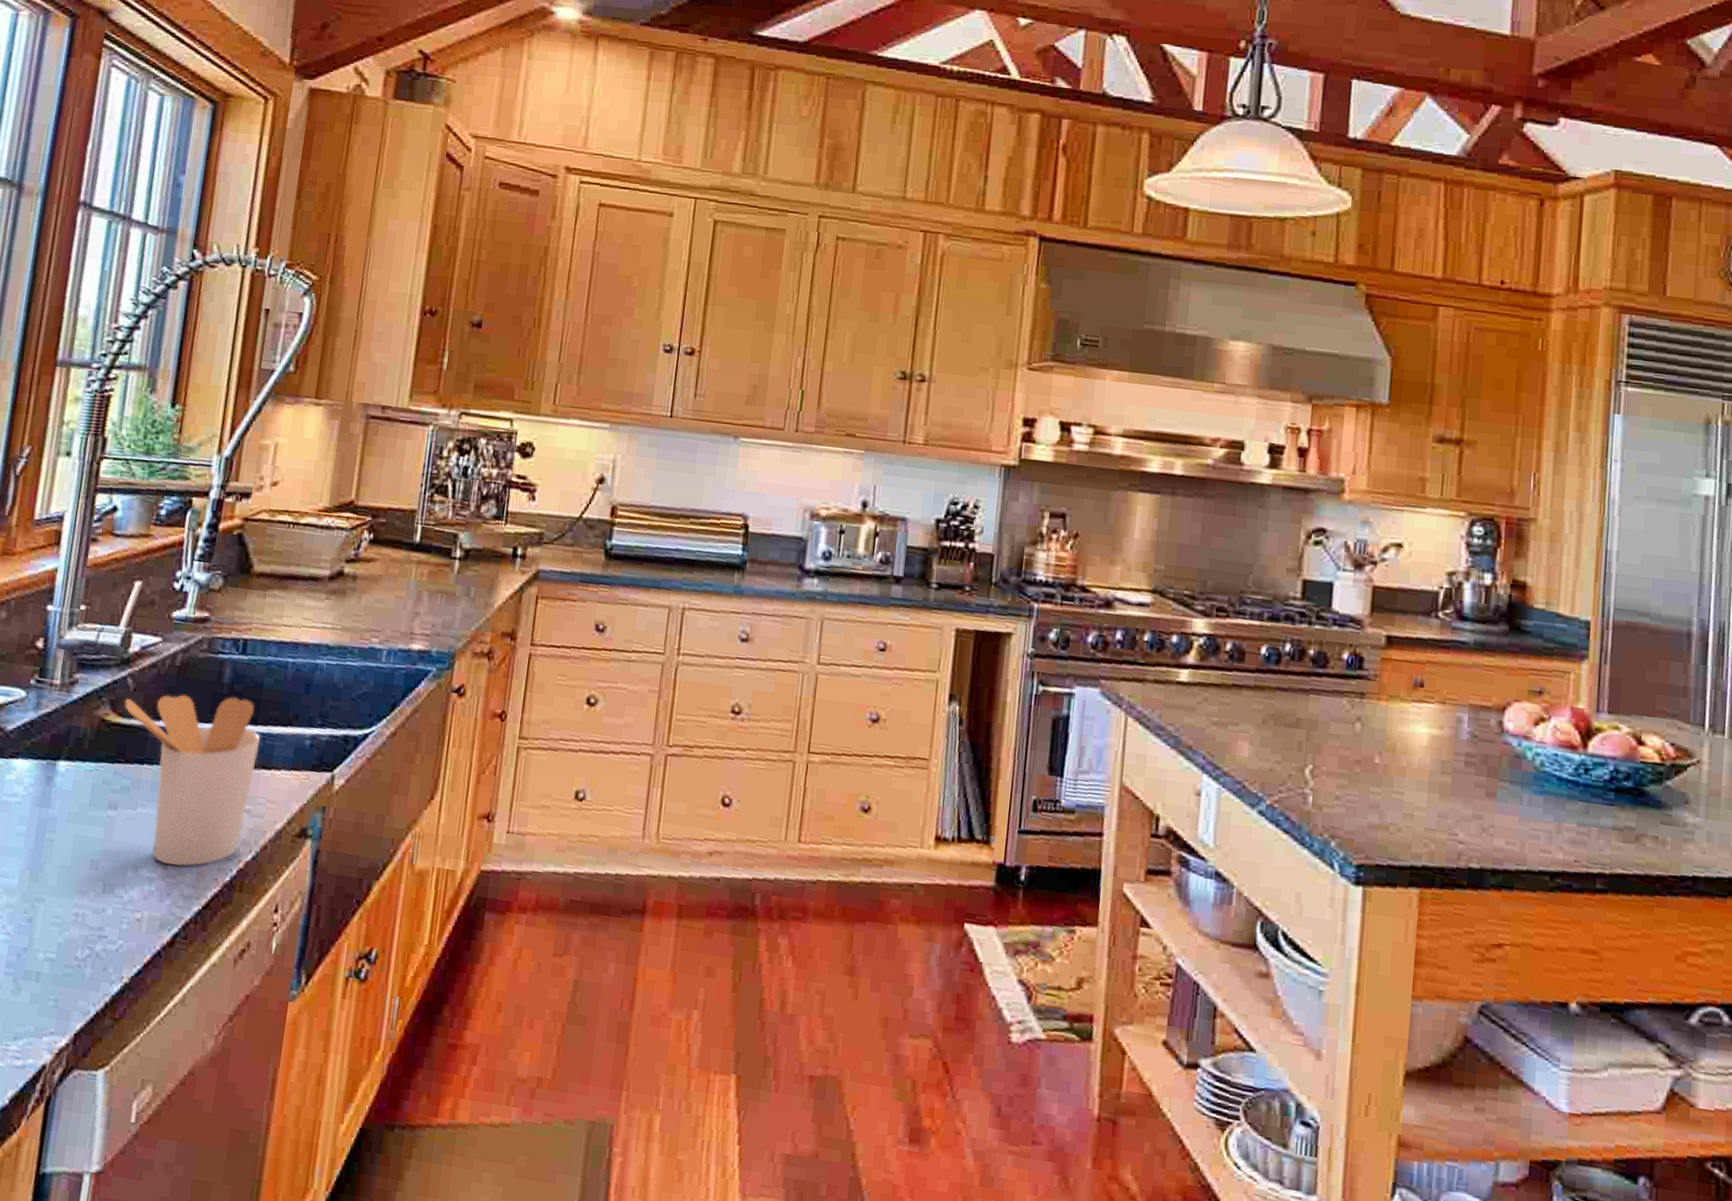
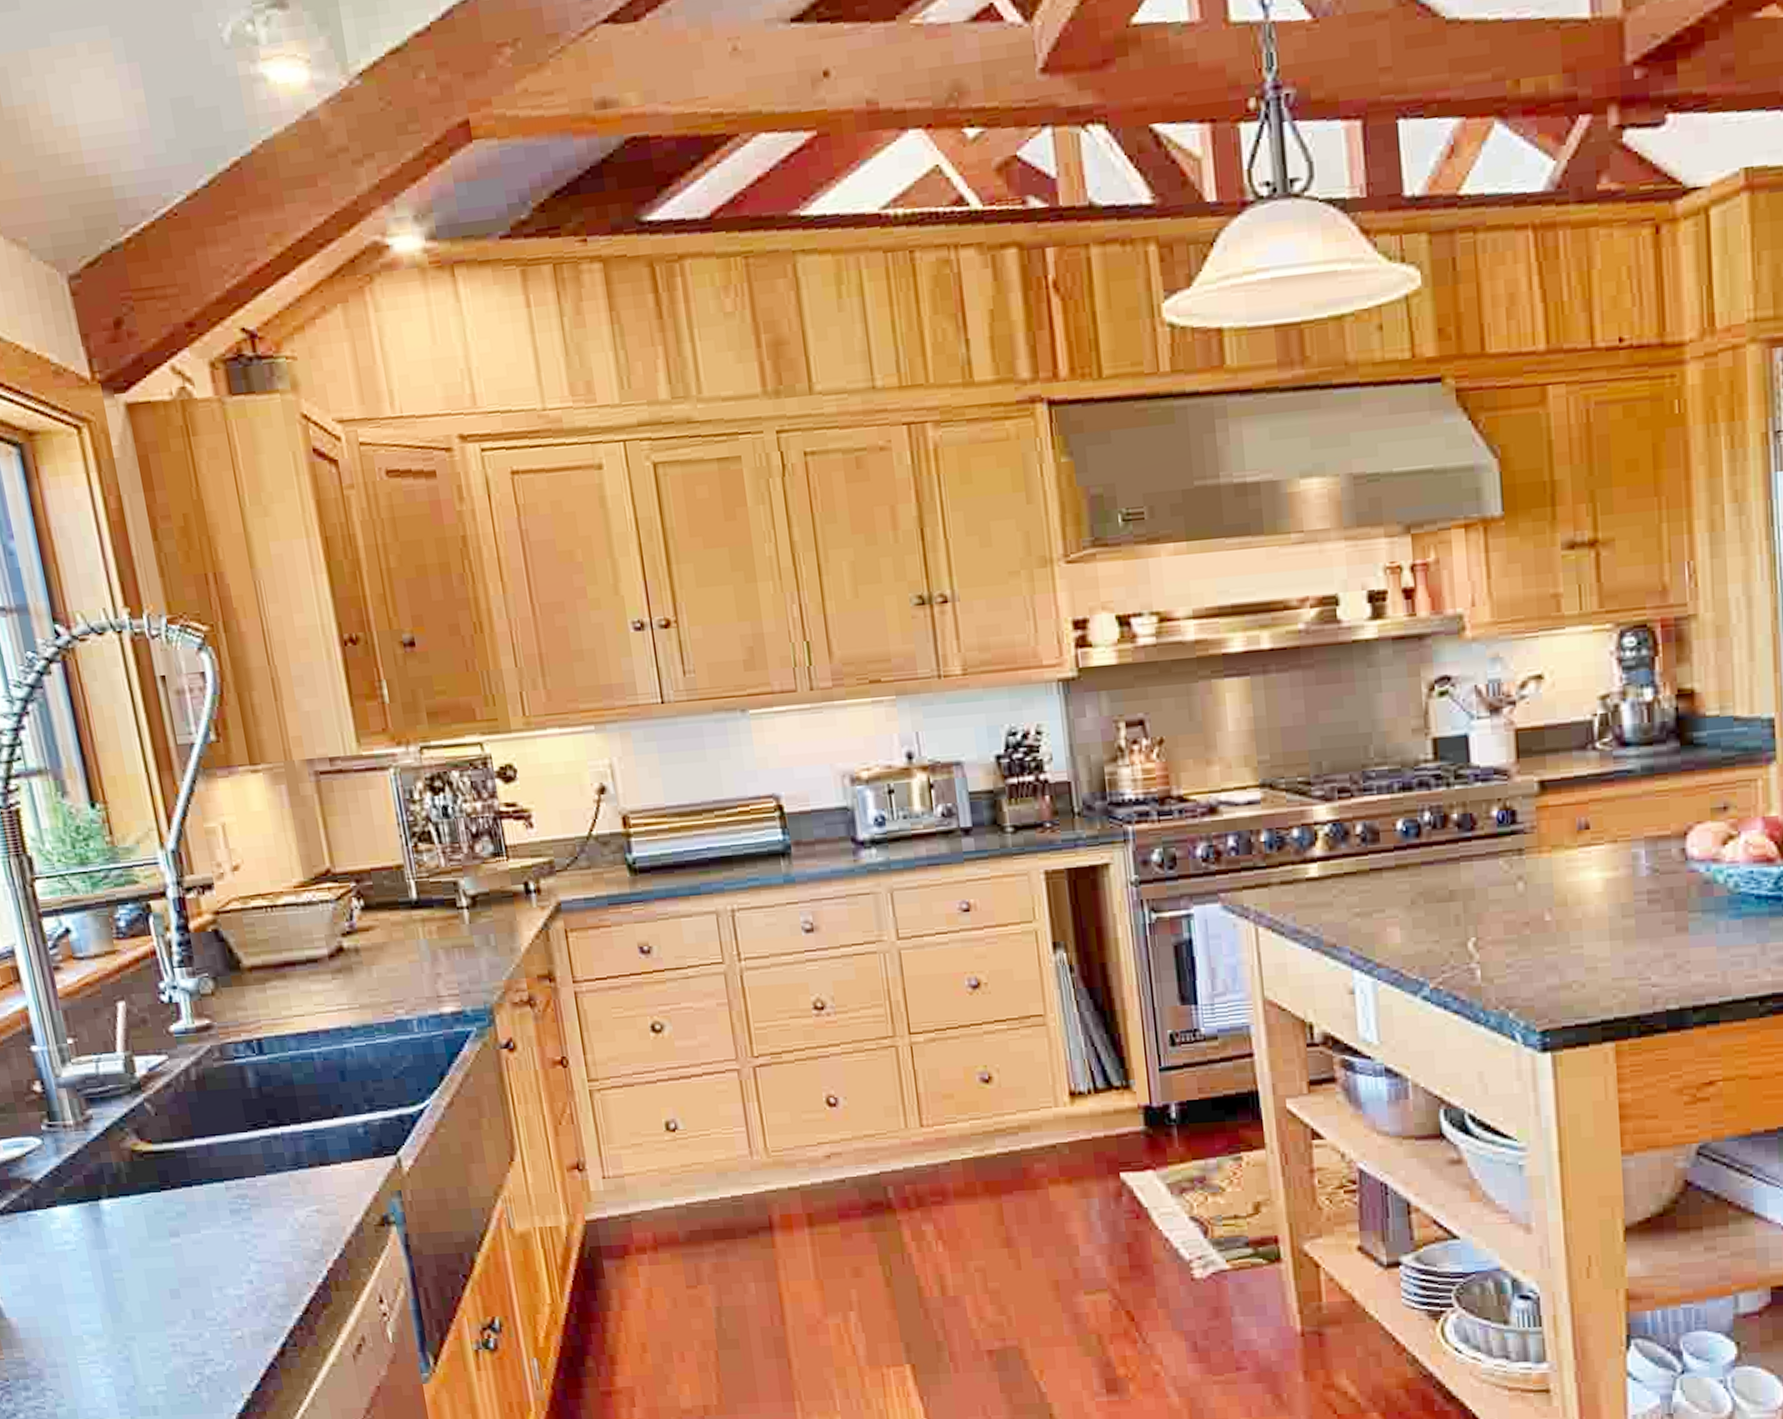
utensil holder: present [124,694,261,866] -> none [150,1099,321,1279]

